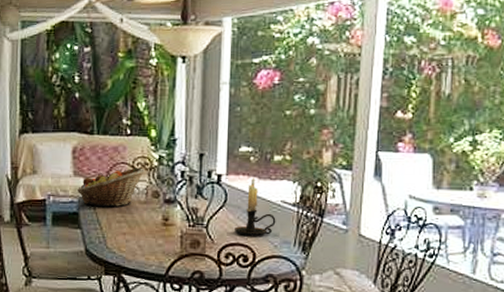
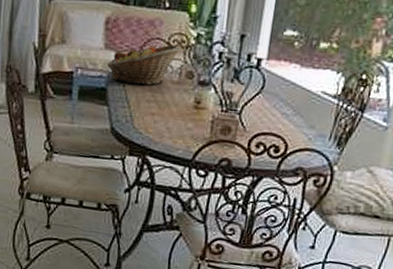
candle holder: present [235,177,276,237] -> none [269,64,314,128]

